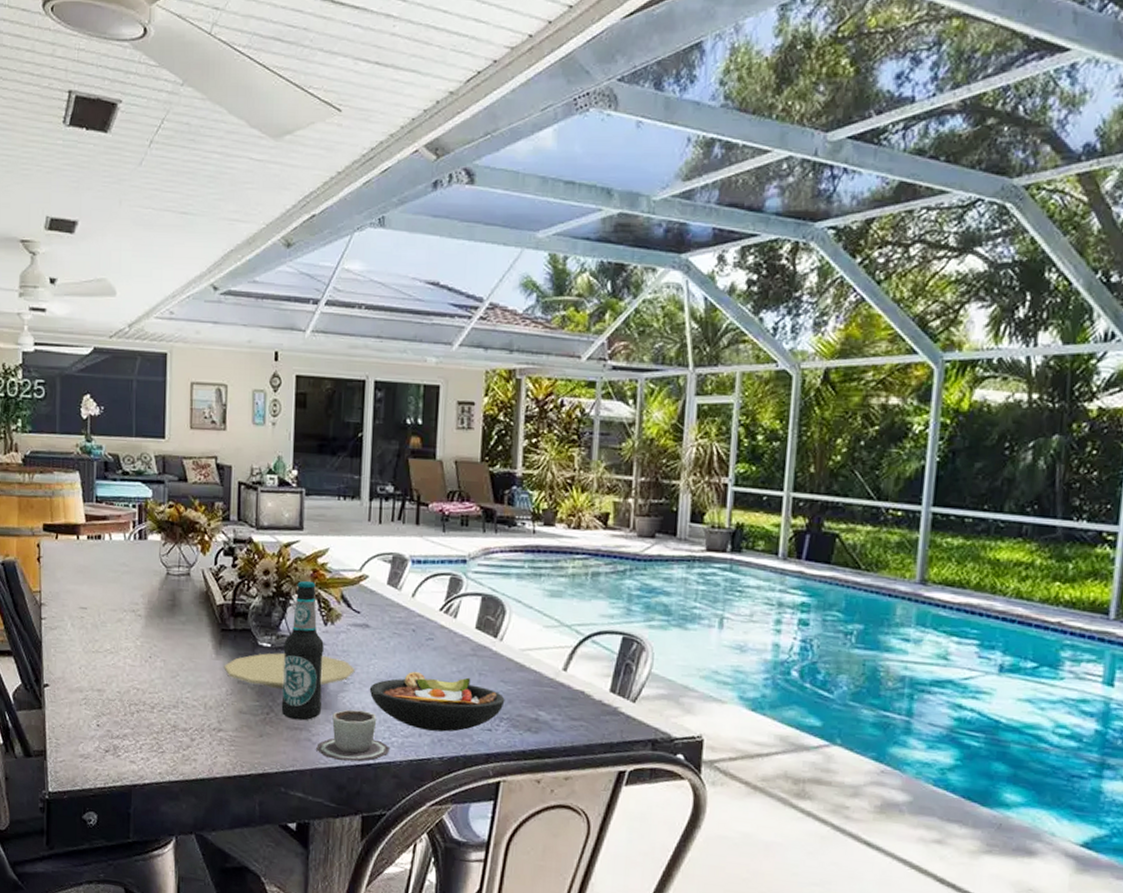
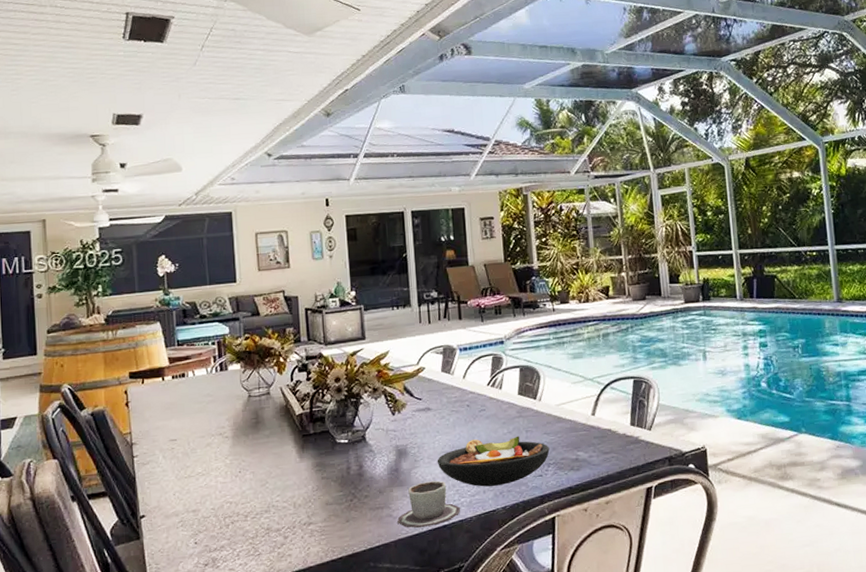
plate: present [224,653,355,689] -> none [308,441,423,477]
bottle: present [281,580,324,721] -> none [359,380,399,501]

